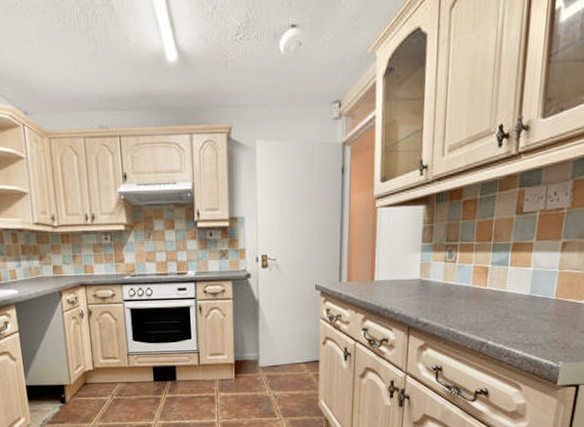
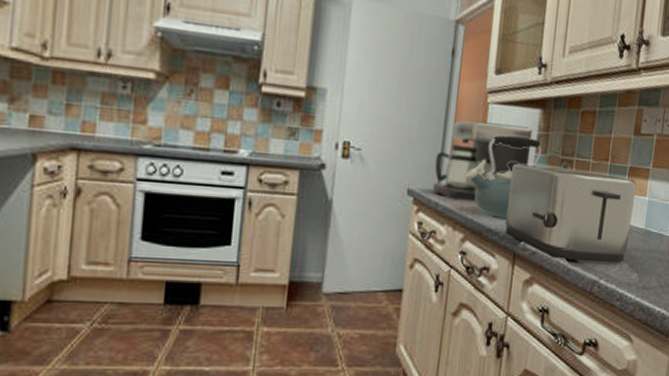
coffee maker: none [335,222,418,290] -> present [432,121,533,202]
kettle: none [363,231,428,299] -> present [466,135,542,218]
toaster: none [398,251,521,328] -> present [504,163,637,264]

